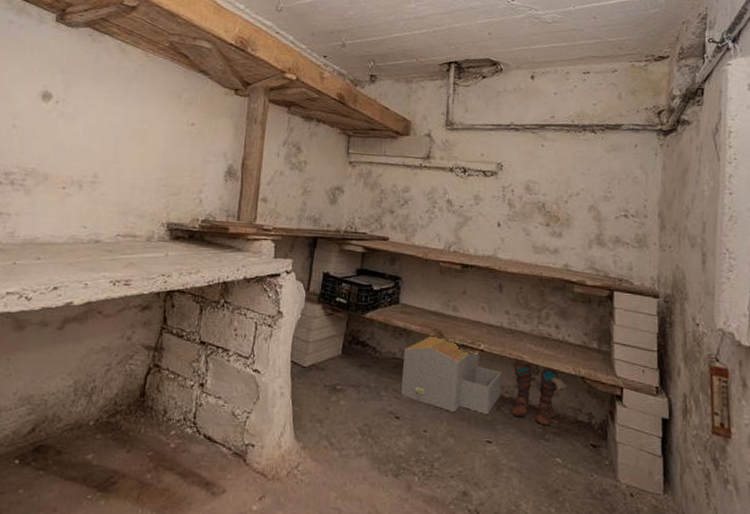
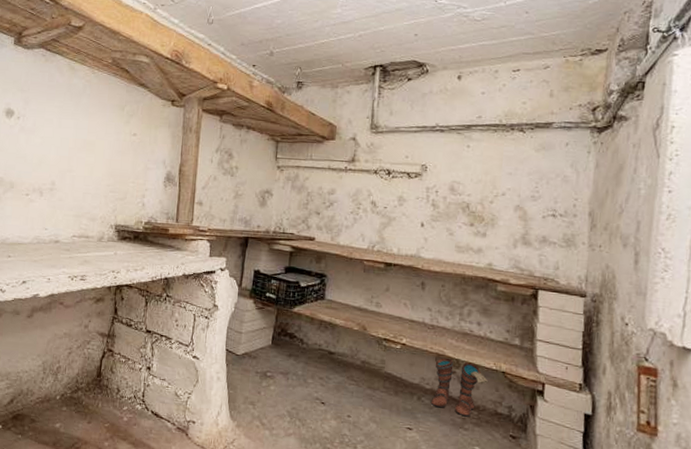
architectural model: present [401,334,502,414] -> none [327,328,424,403]

